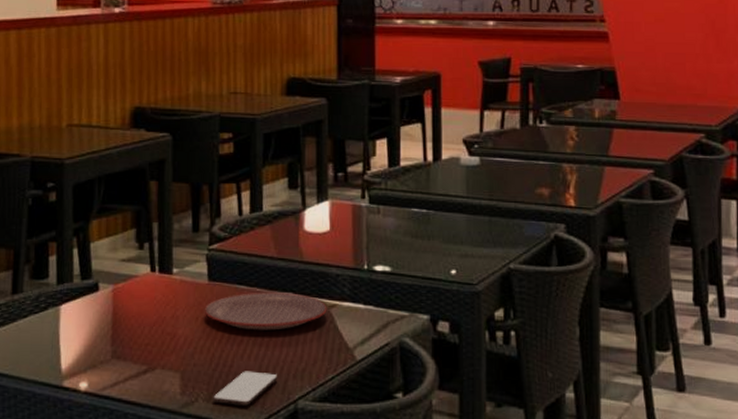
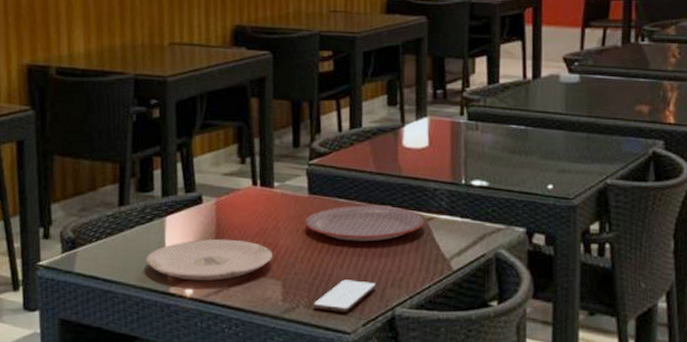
plate: none [39,328,171,374] -> present [146,238,272,281]

